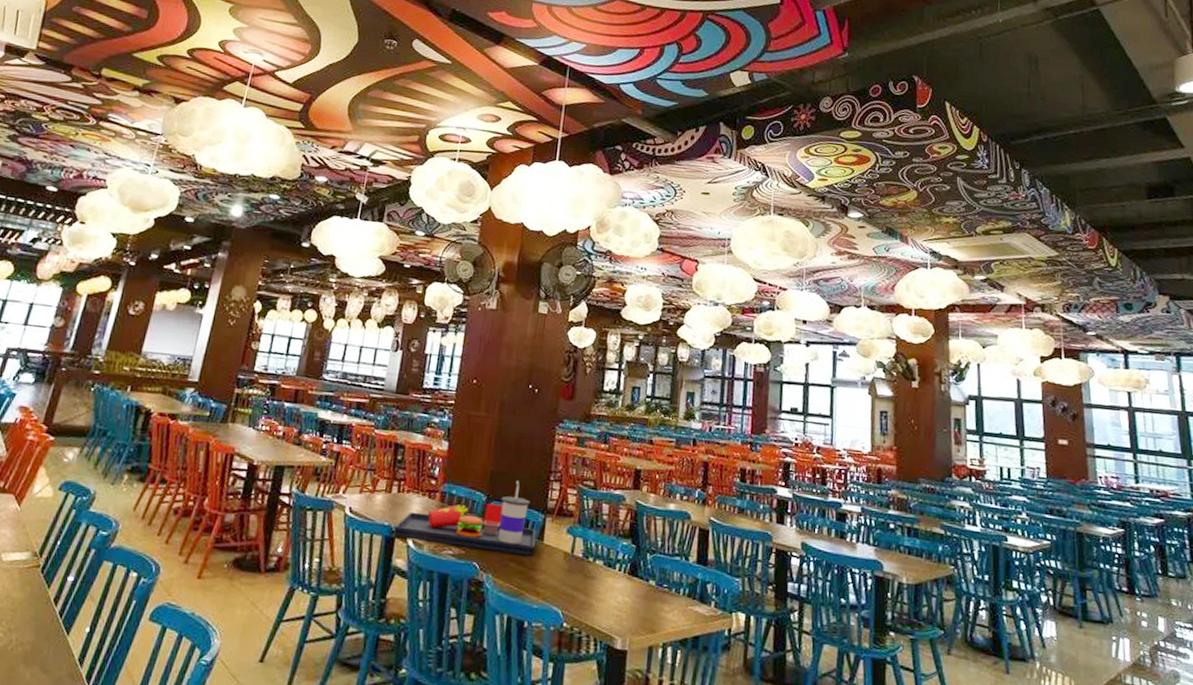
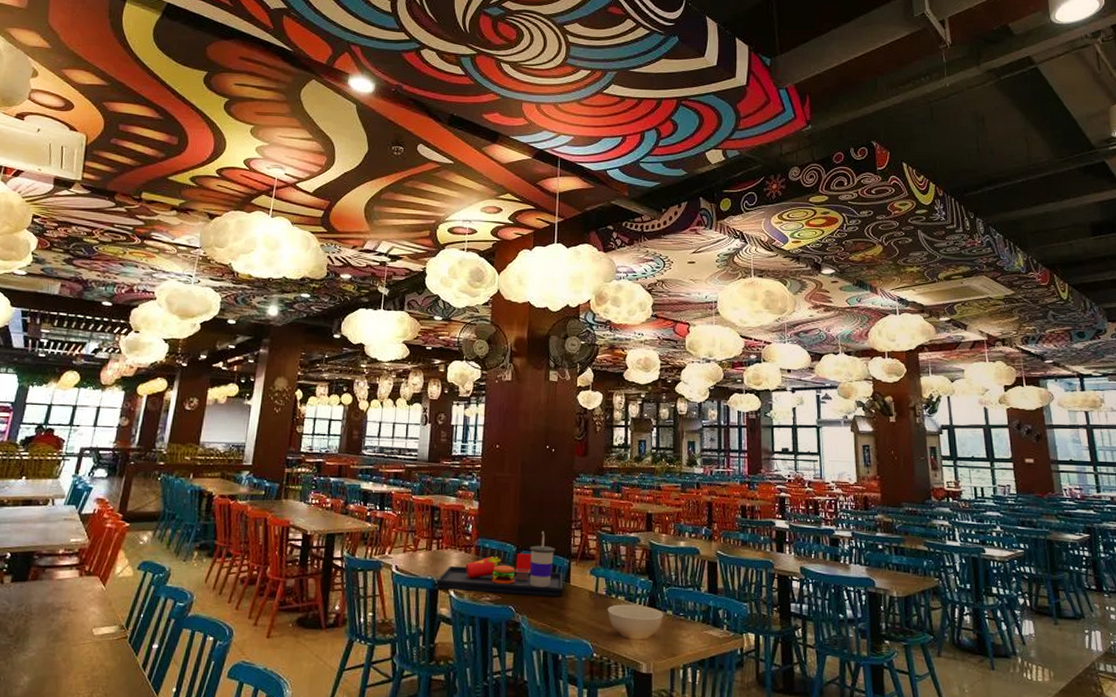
bowl: none [582,569,646,612] -> present [607,604,664,640]

